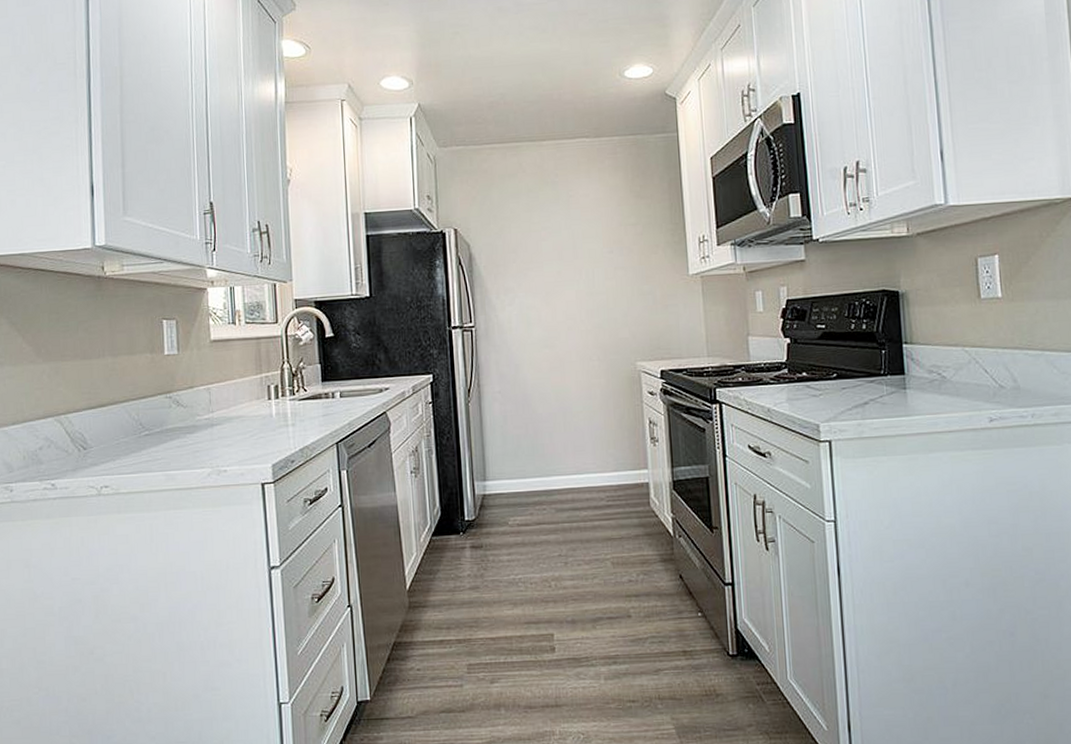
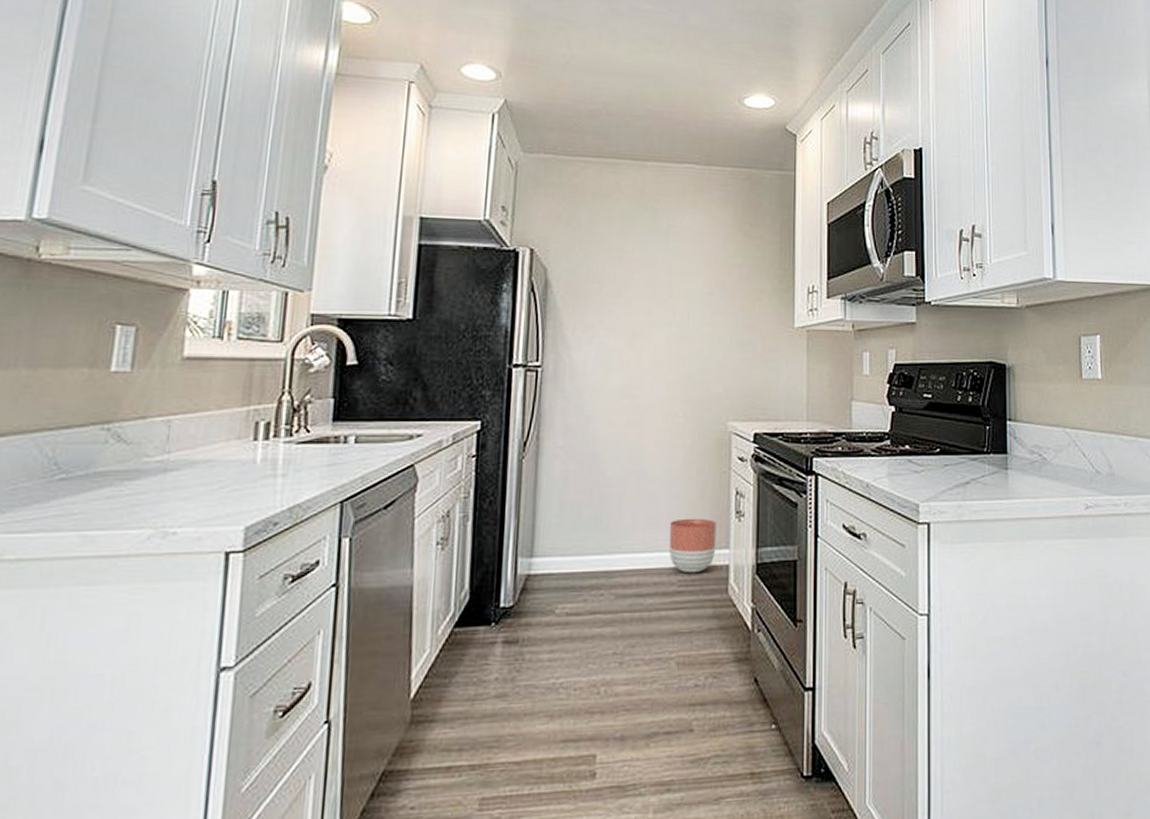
planter: none [594,444,637,491] -> present [669,518,717,574]

